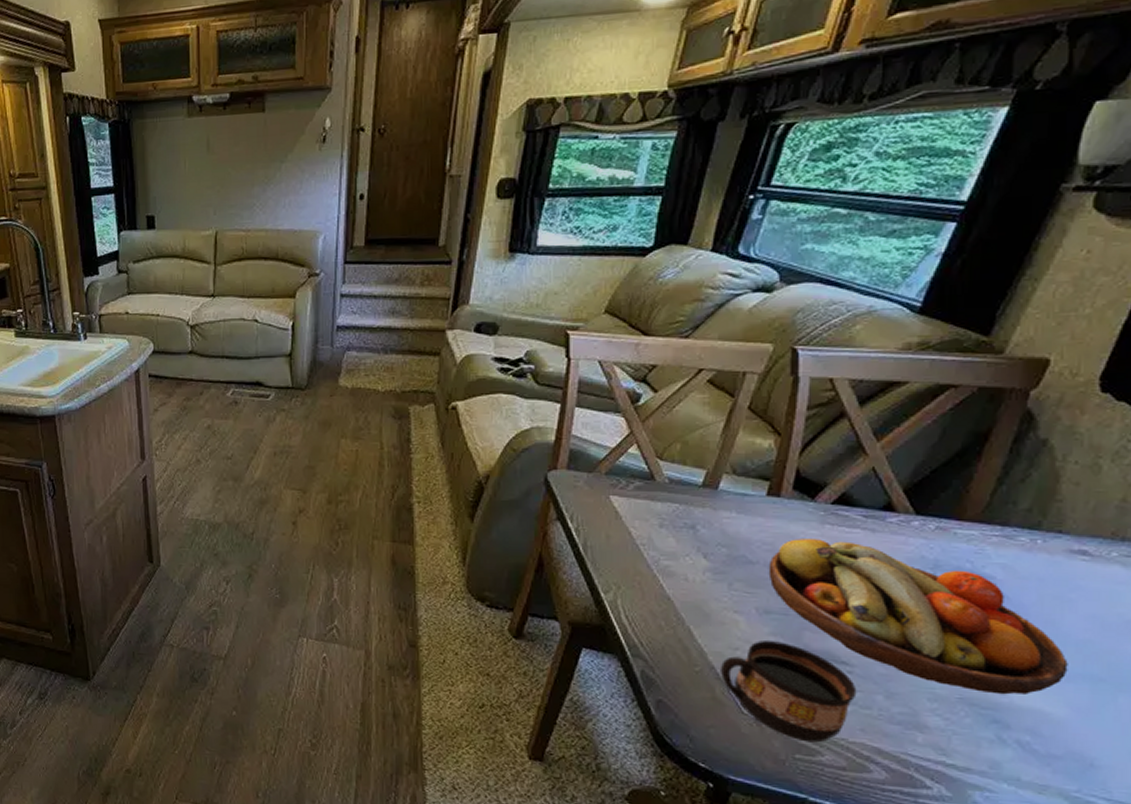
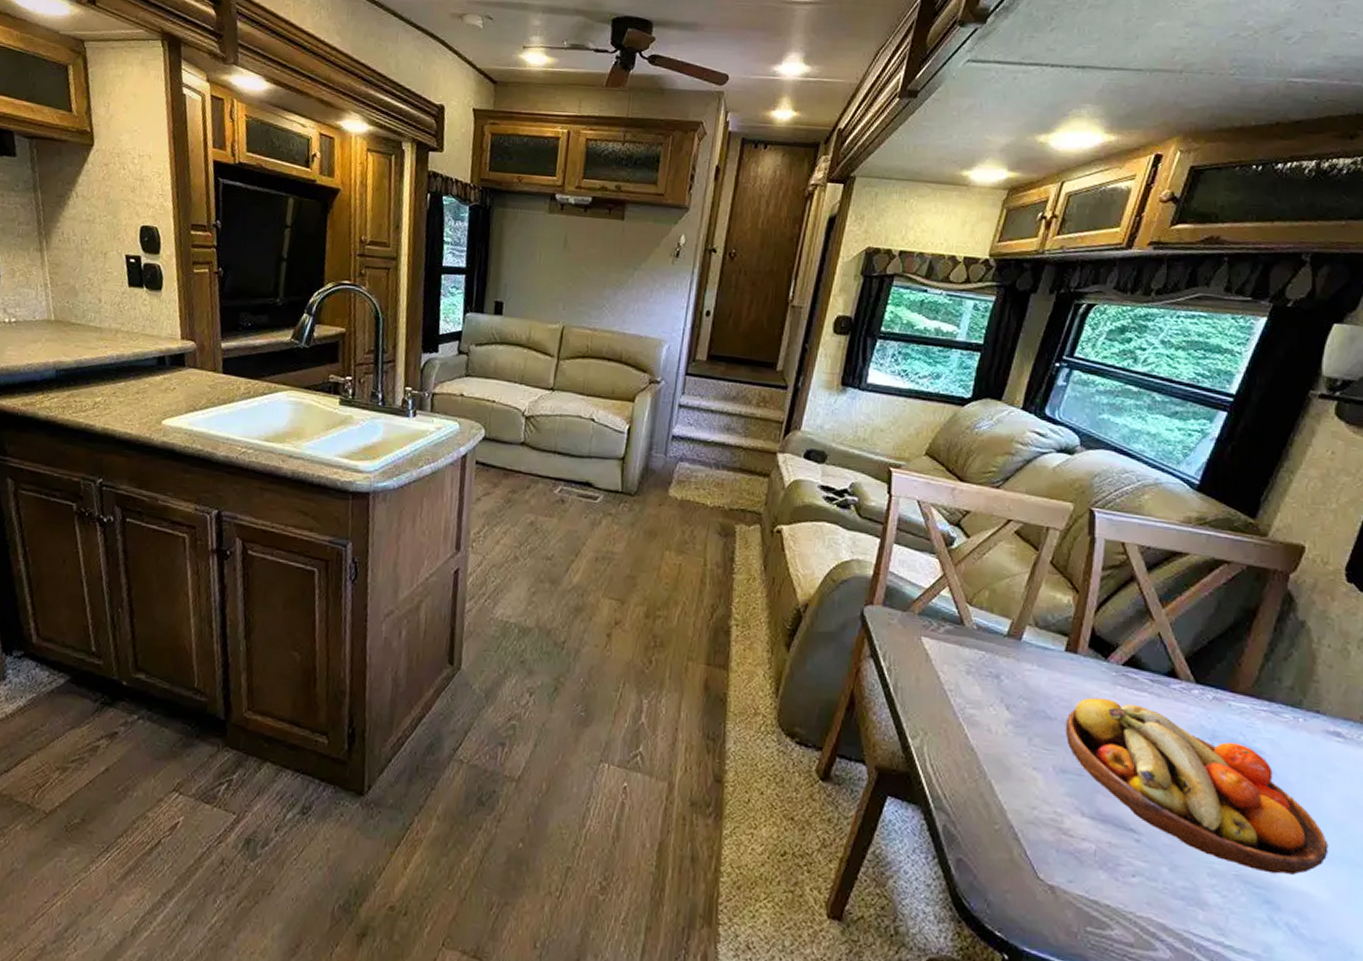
cup: present [721,641,857,743] -> none [1019,801,1144,915]

